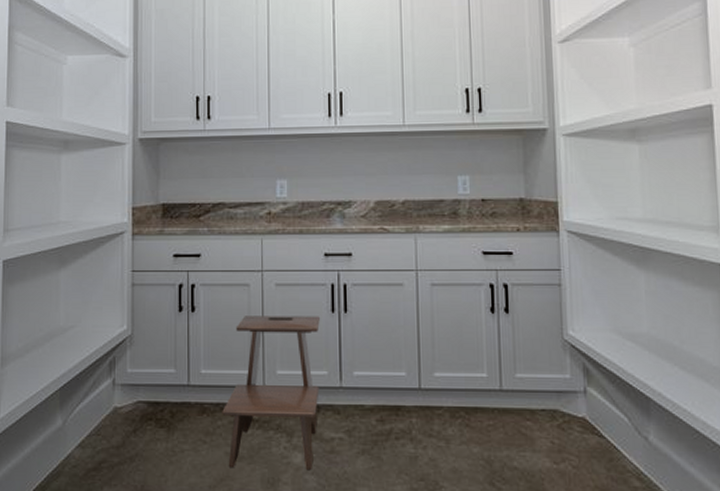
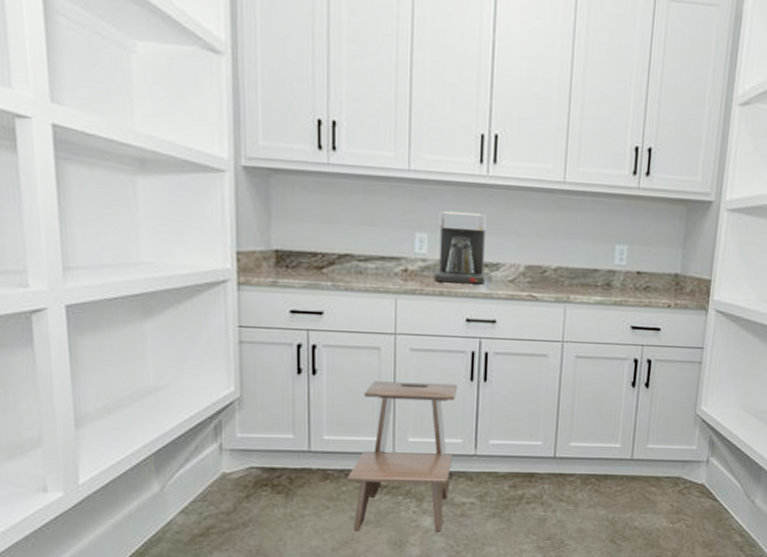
coffee maker: none [294,158,339,222] -> present [434,210,486,285]

